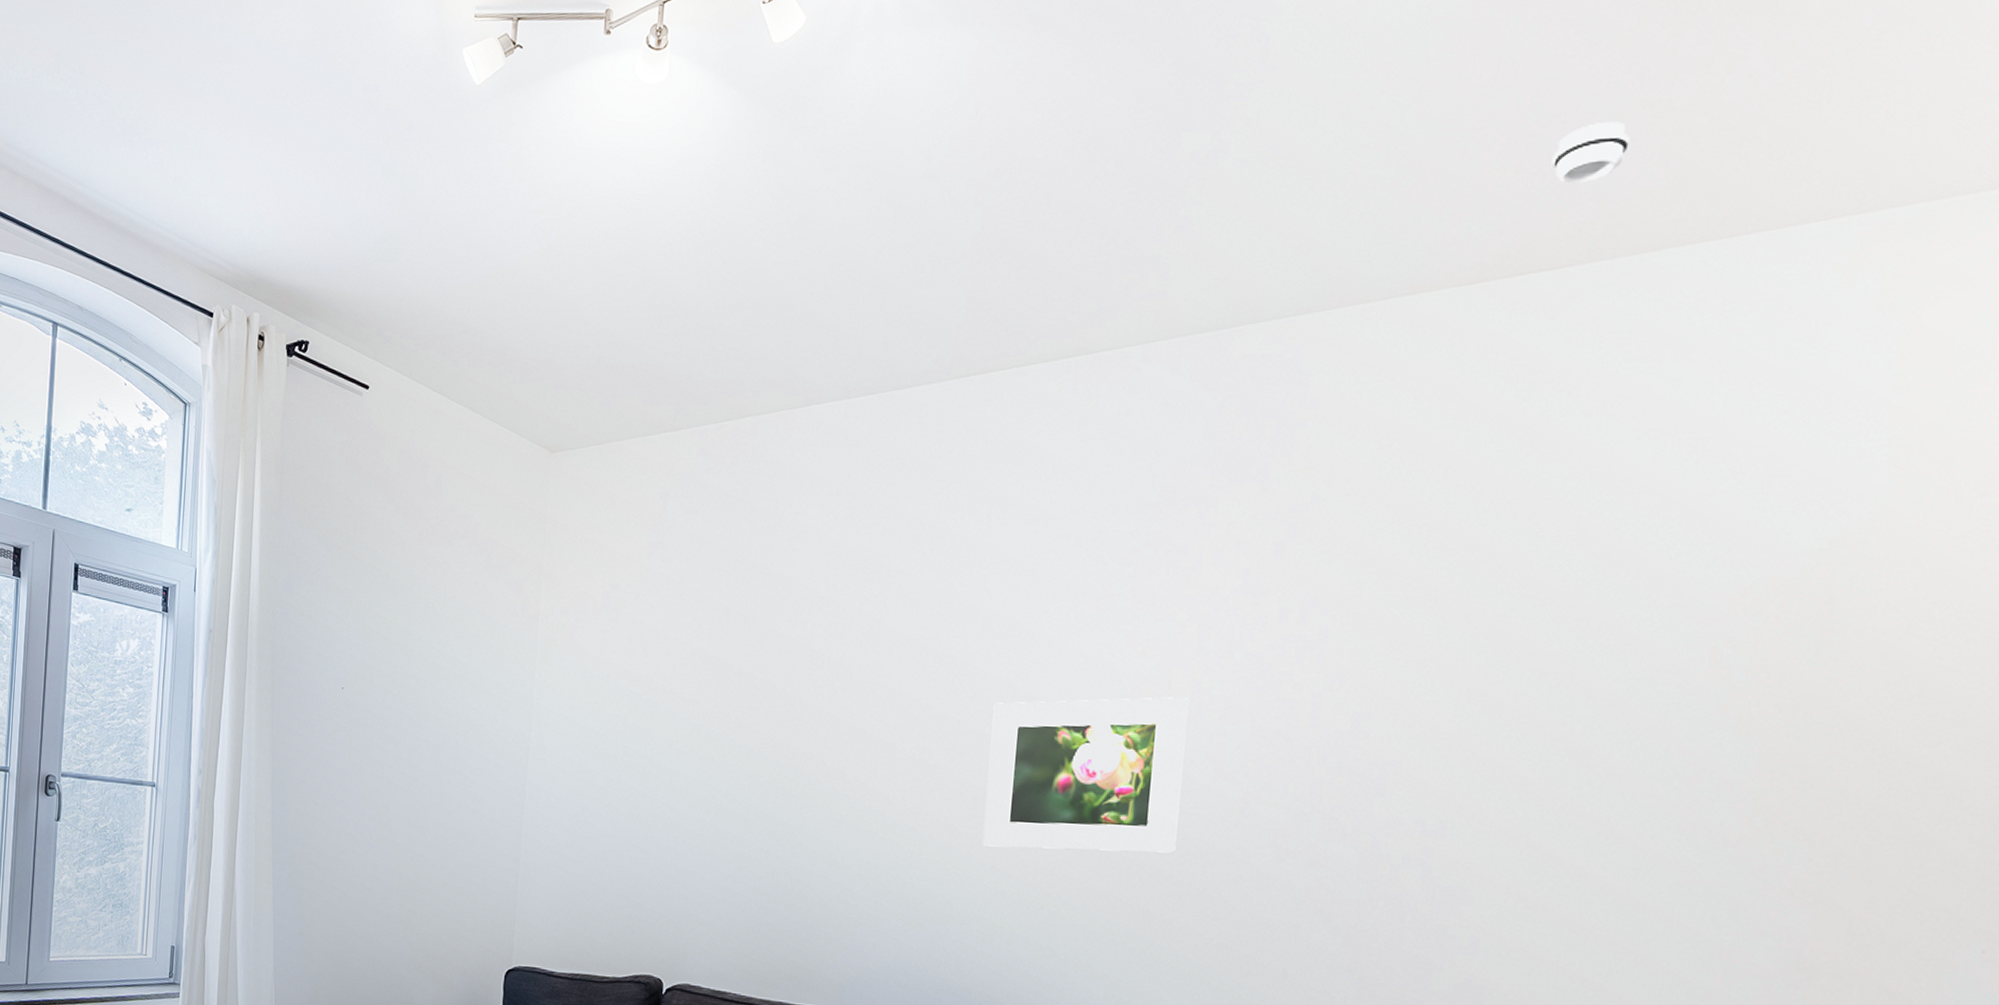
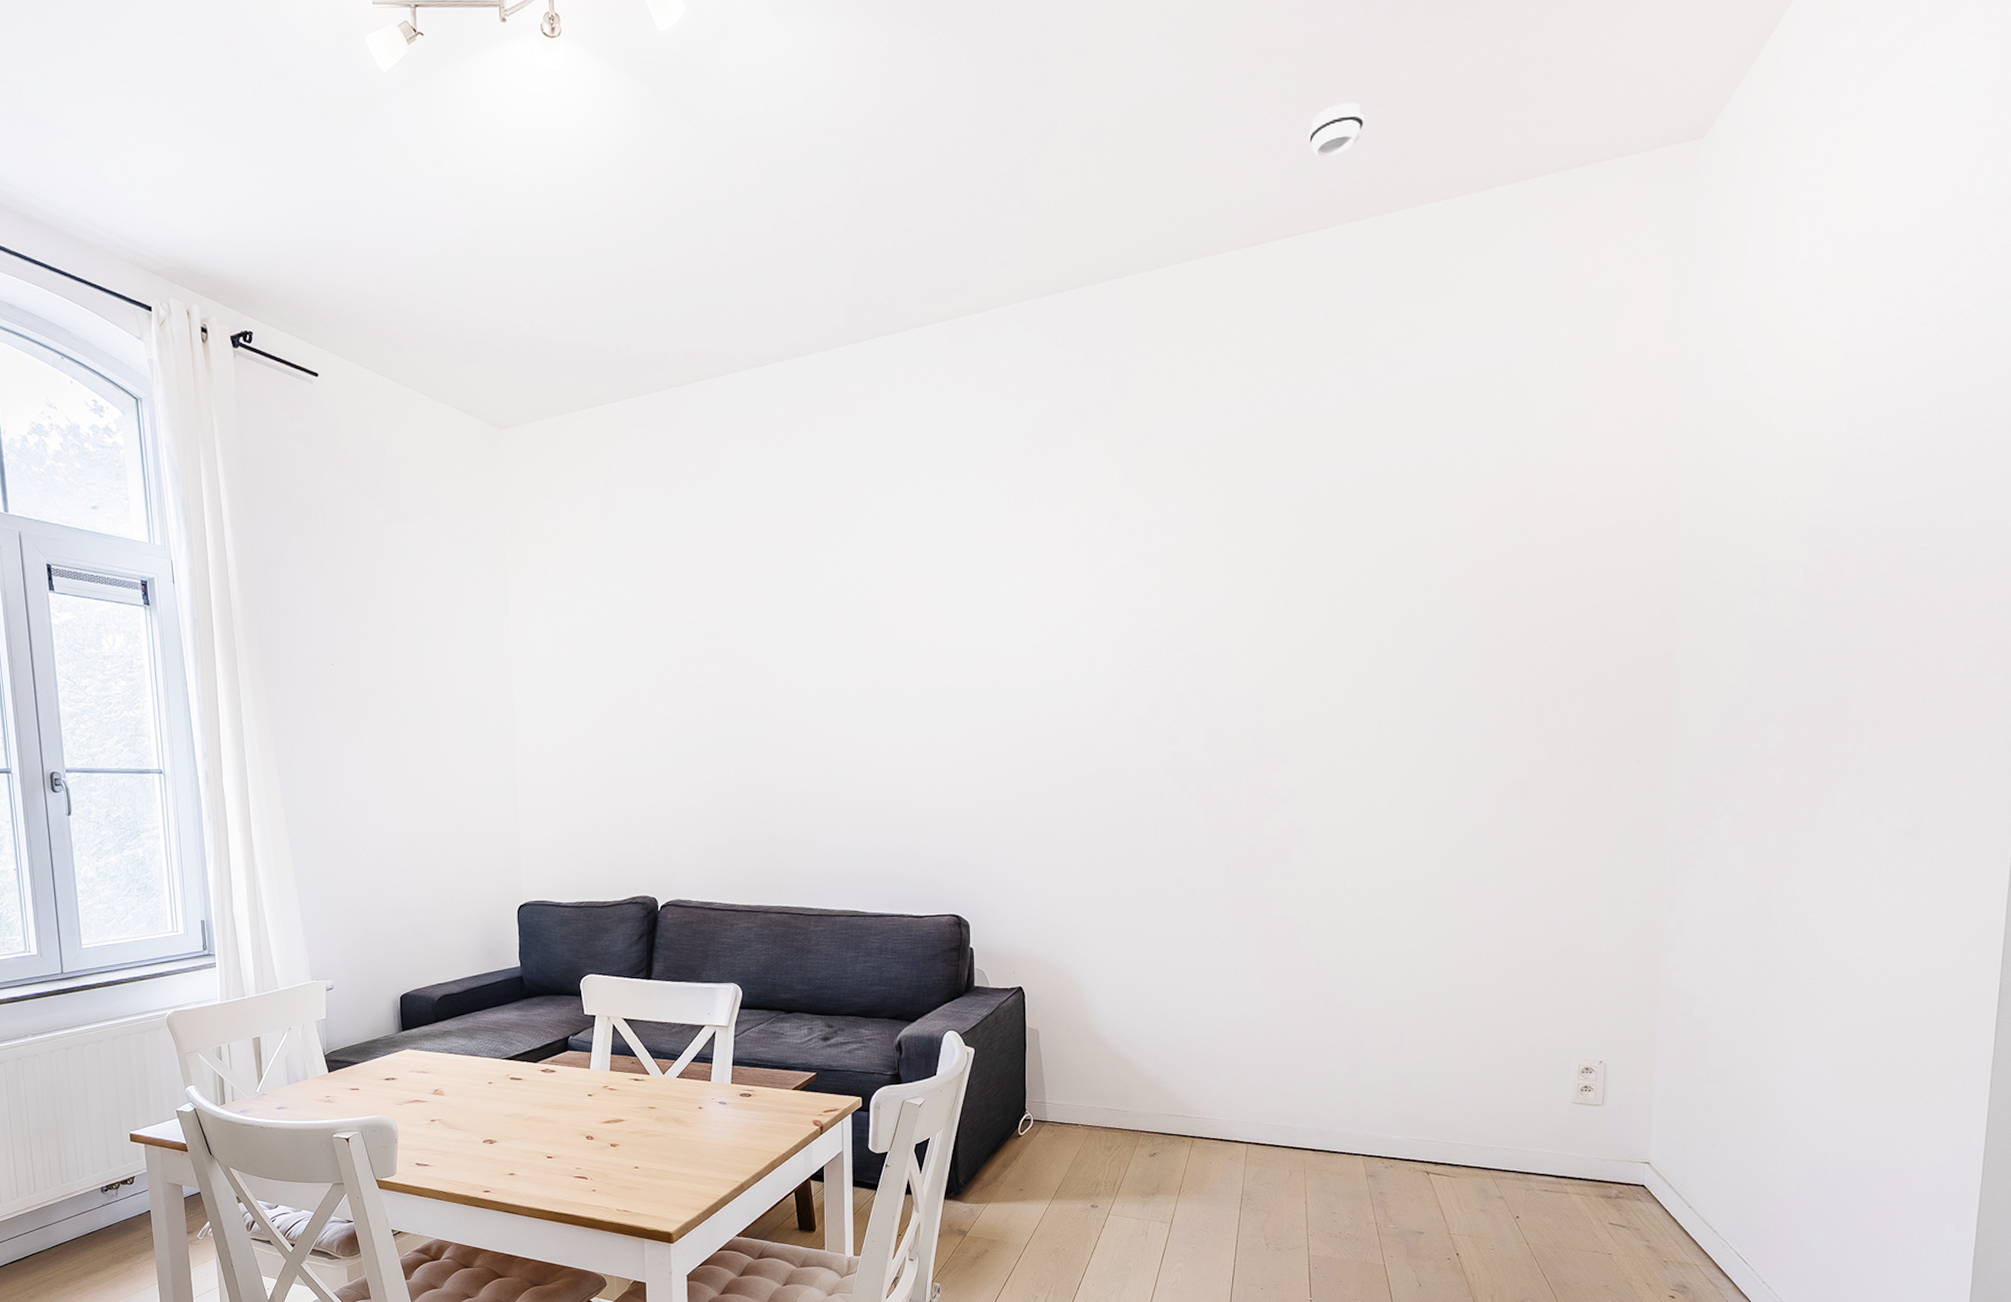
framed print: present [983,697,1189,853] -> none [910,613,1065,754]

